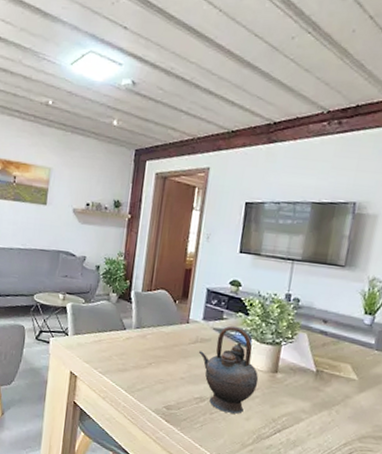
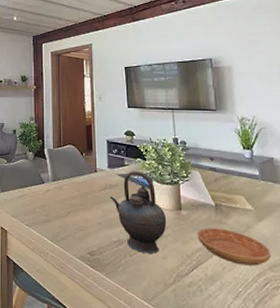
saucer: none [288,393,365,436] -> present [197,228,271,266]

